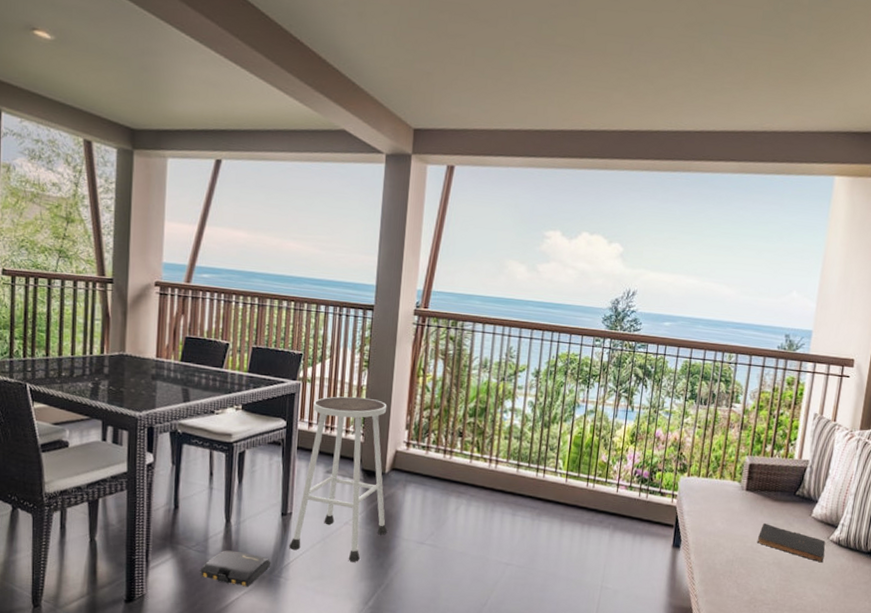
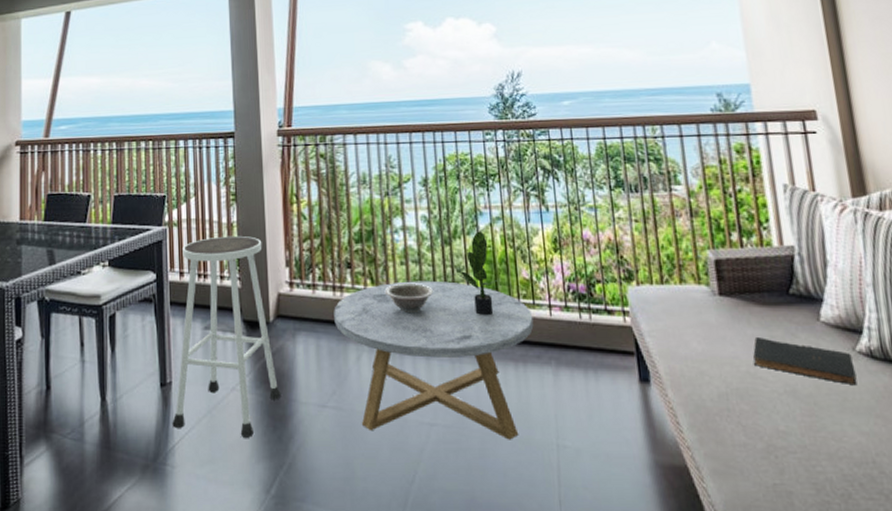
bag: present [199,550,271,586] -> none [76,435,155,479]
coffee table: none [441,452,603,580] -> present [334,280,534,440]
decorative bowl: none [488,454,528,479] -> present [386,284,433,314]
potted plant: none [550,419,583,487] -> present [458,230,499,316]

